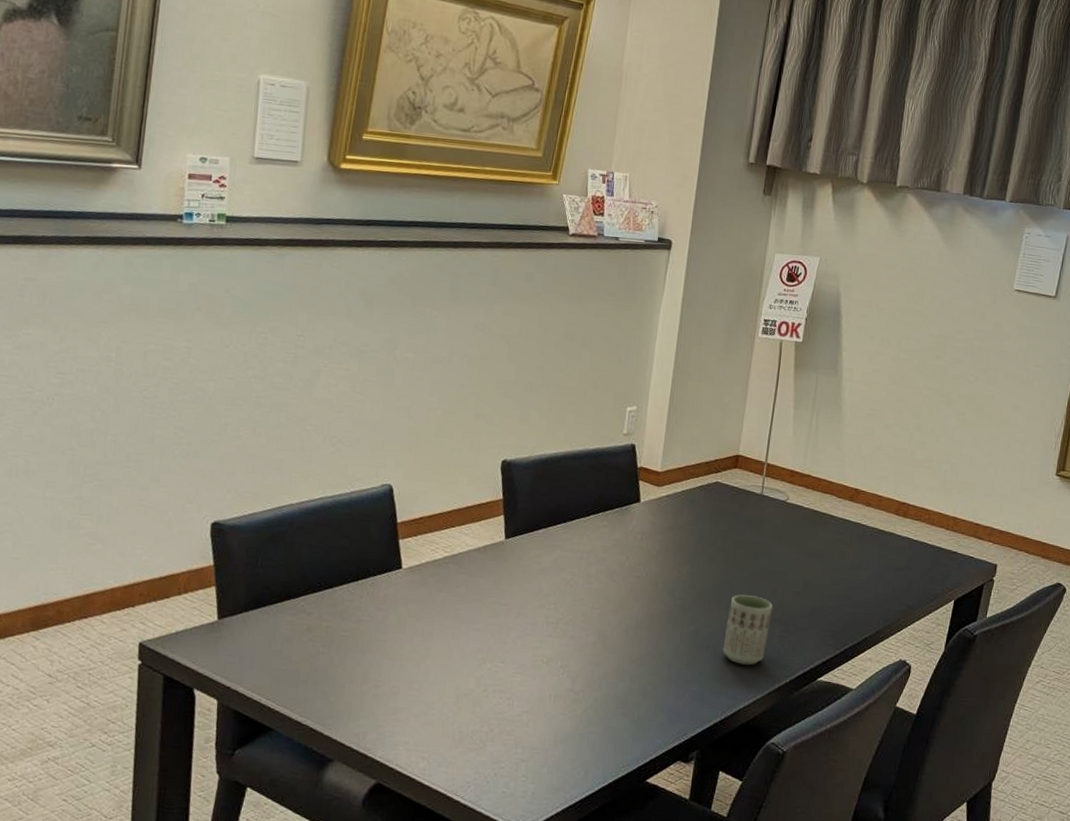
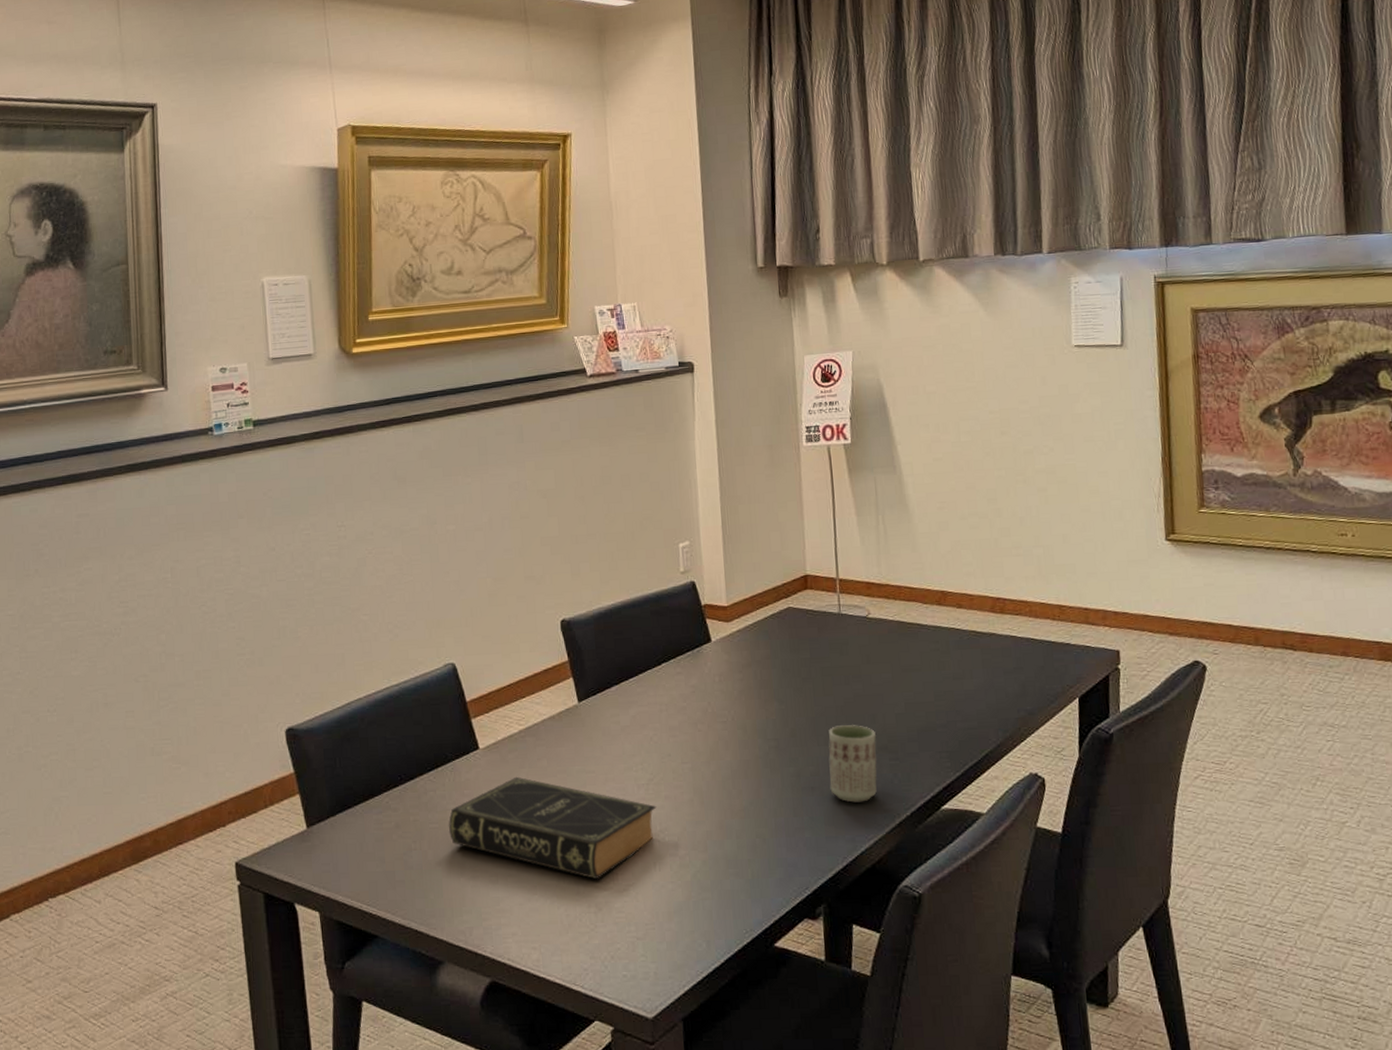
book: none [358,599,562,703] -> present [448,776,657,880]

